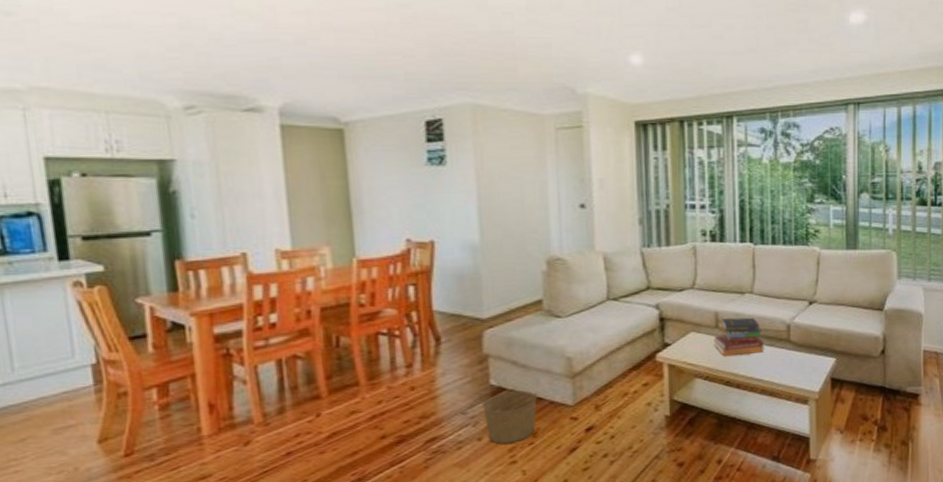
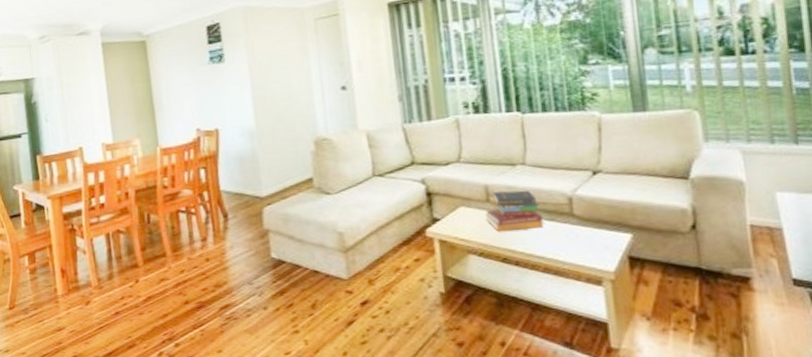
basket: present [482,390,537,445] -> none [265,264,314,314]

